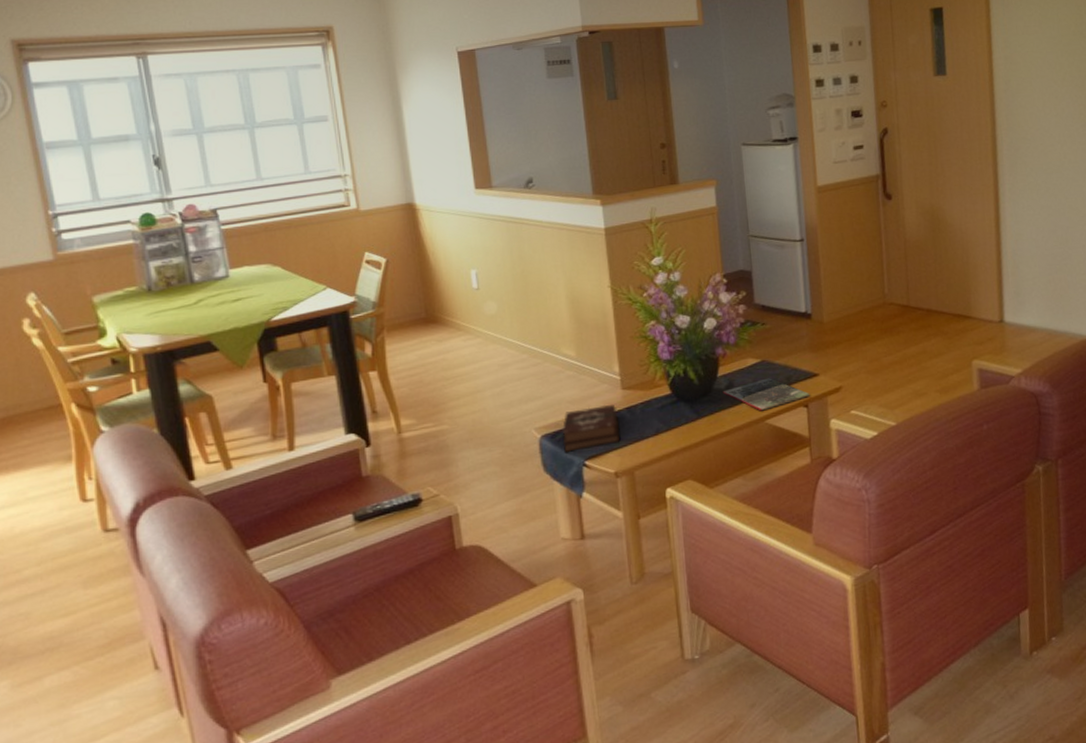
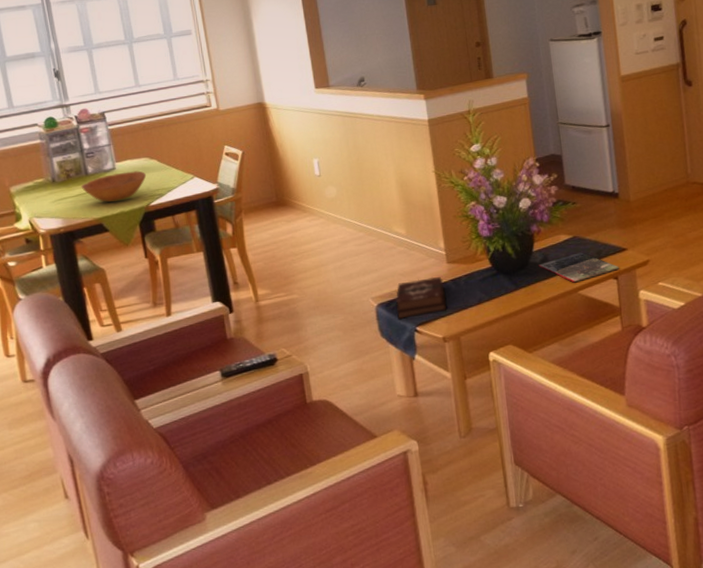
bowl: none [184,279,268,316] -> present [81,171,147,202]

